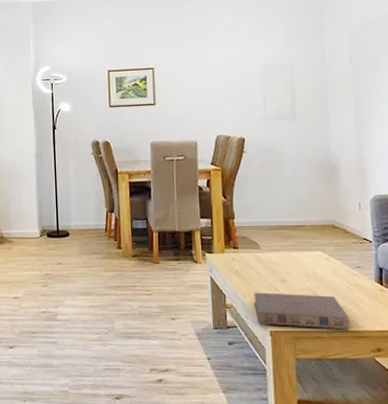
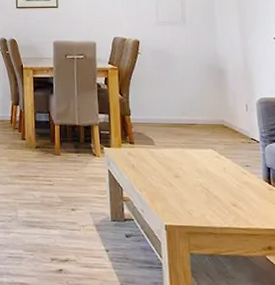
book: present [254,292,350,330] -> none [149,187,241,227]

